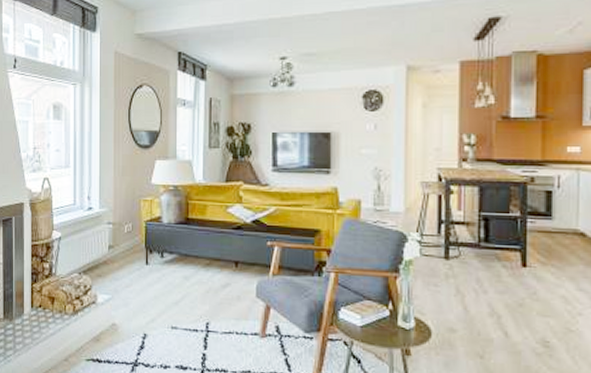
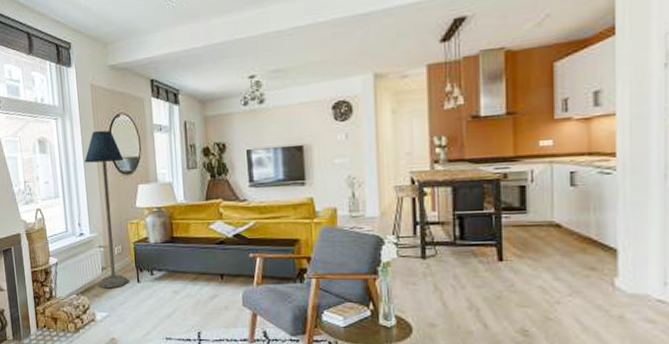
floor lamp: none [101,100,143,269] -> present [84,130,129,289]

